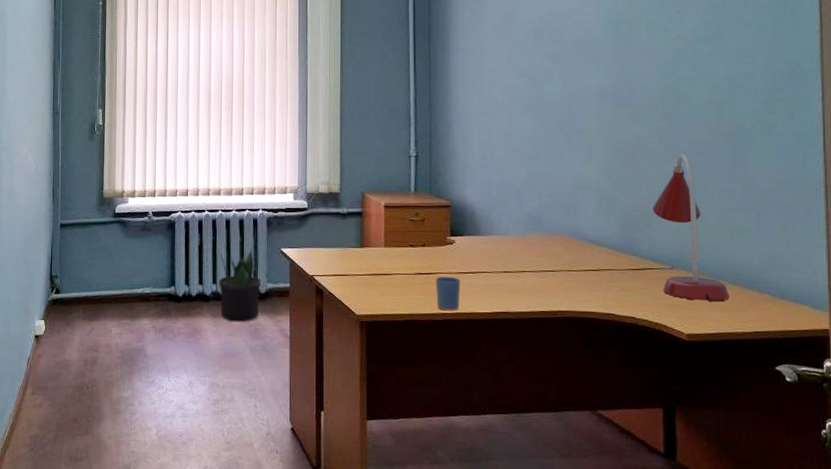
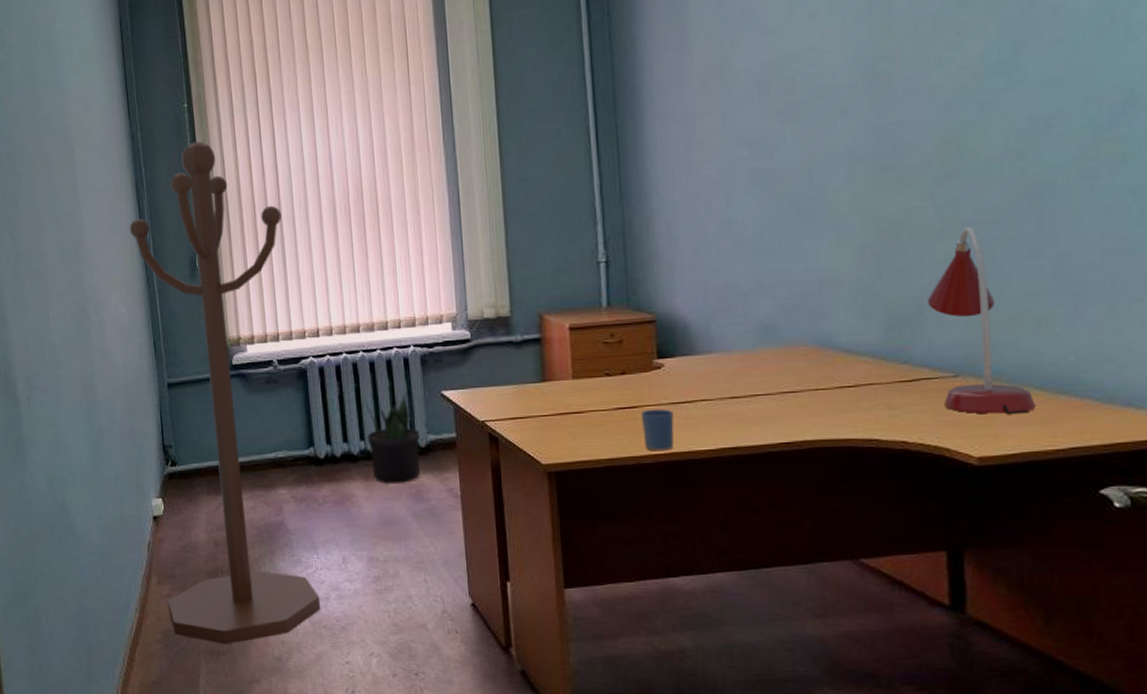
coat rack: none [38,32,168,451] -> present [129,141,321,644]

